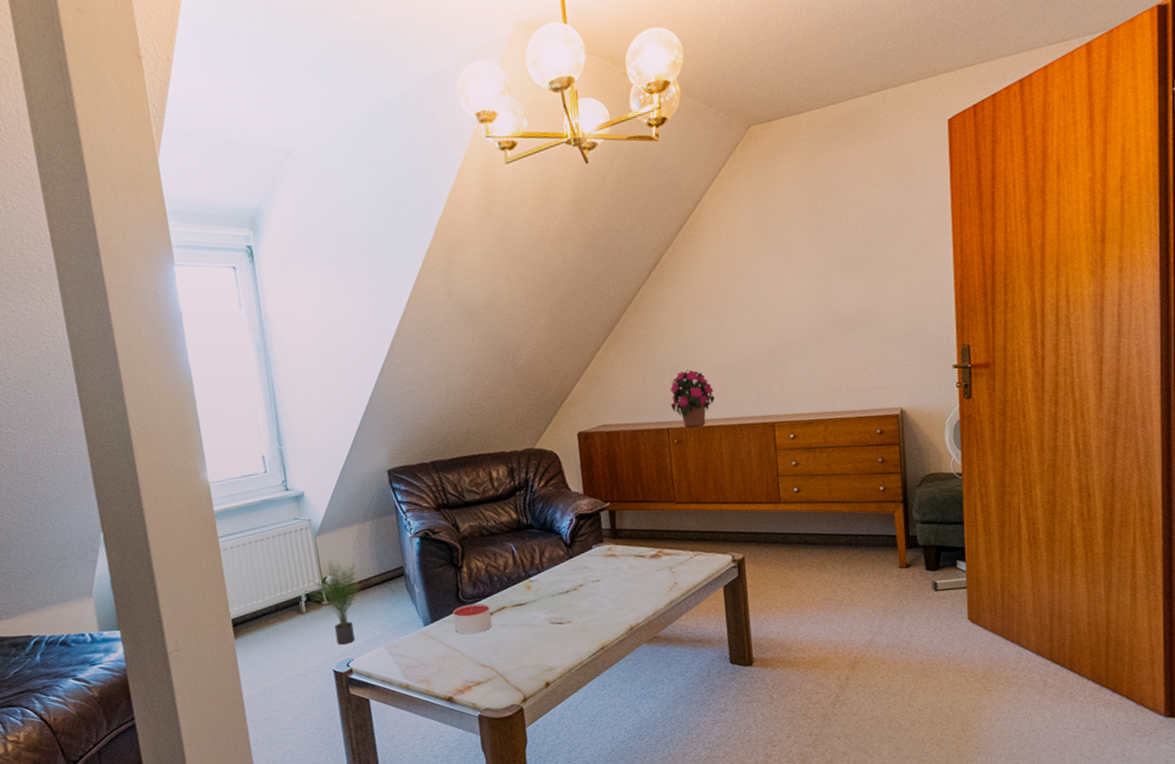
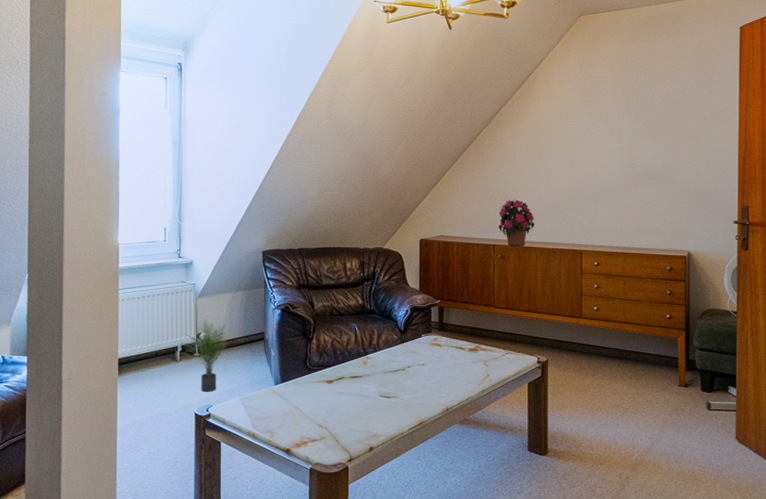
candle: present [453,603,492,635] -> none [300,371,331,397]

